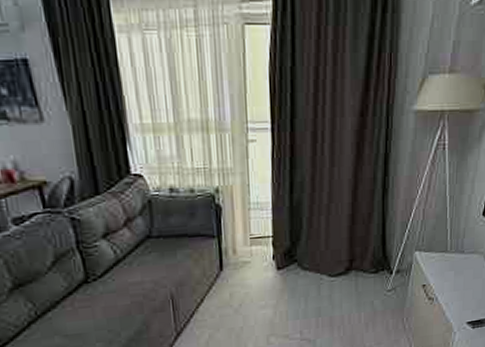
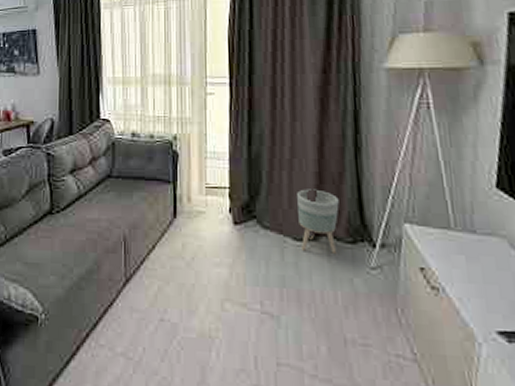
planter: none [333,230,367,284] -> present [297,189,339,254]

